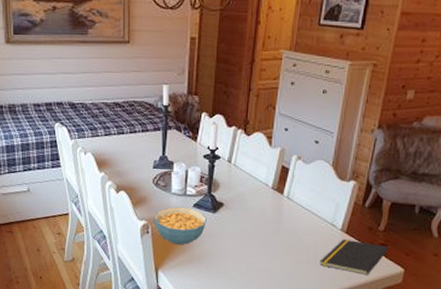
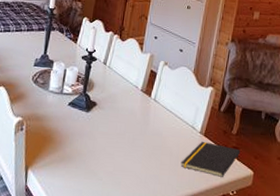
cereal bowl: present [154,206,207,245] -> none [29,104,80,144]

